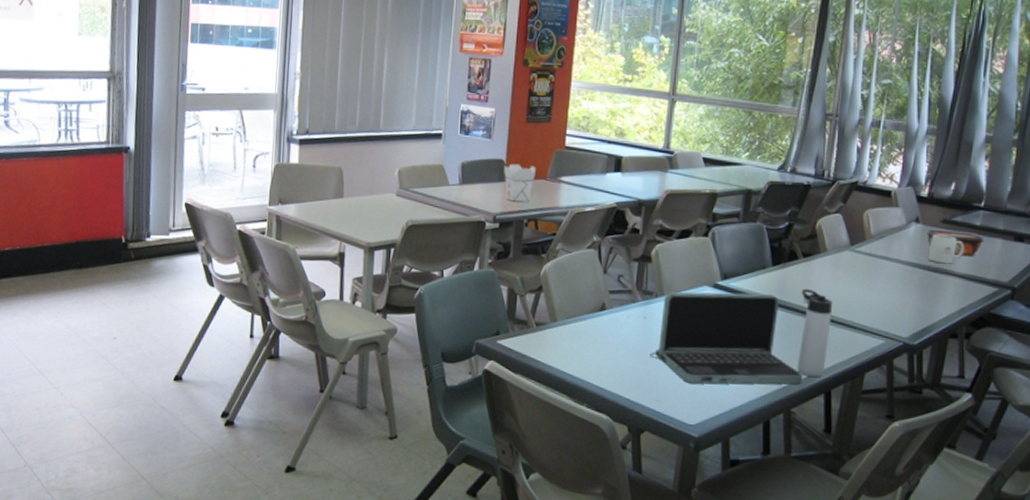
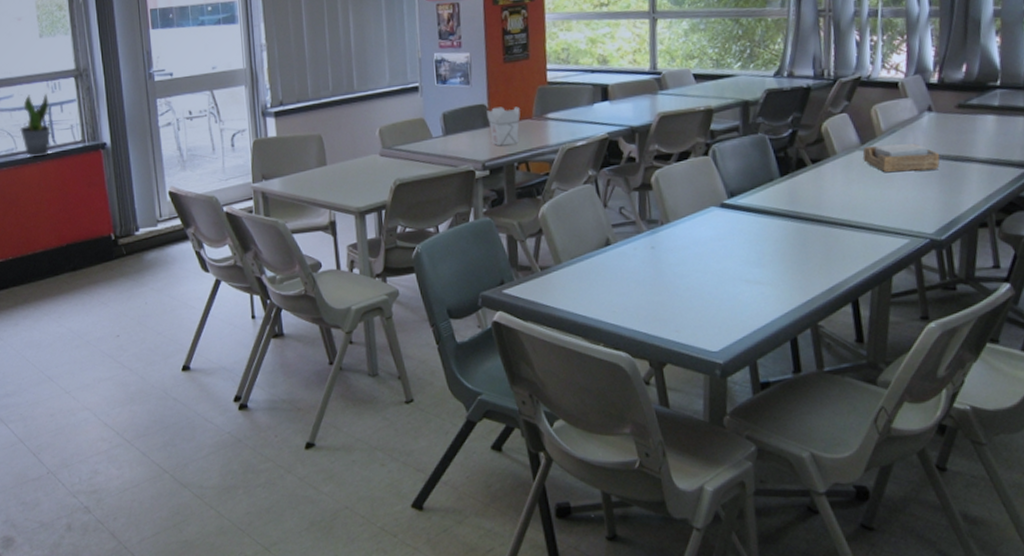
potted plant: none [45,90,79,152] -> present [20,93,51,157]
laptop: present [650,291,803,385] -> none [663,206,827,309]
thermos bottle: present [796,288,833,378] -> none [814,195,850,288]
napkin holder: none [850,247,922,278] -> present [862,143,941,173]
food container: present [925,229,986,257] -> none [940,114,1007,141]
mug: present [928,235,965,264] -> none [945,120,985,151]

